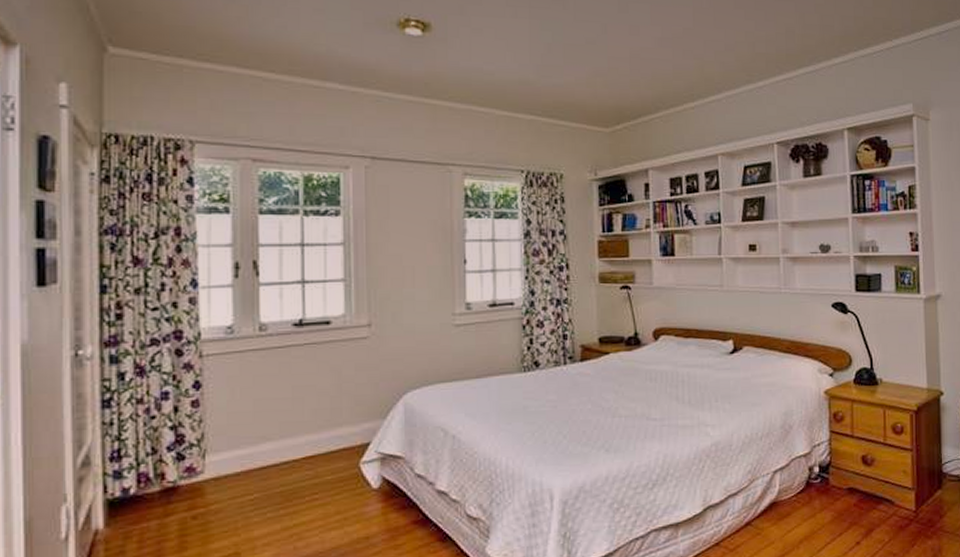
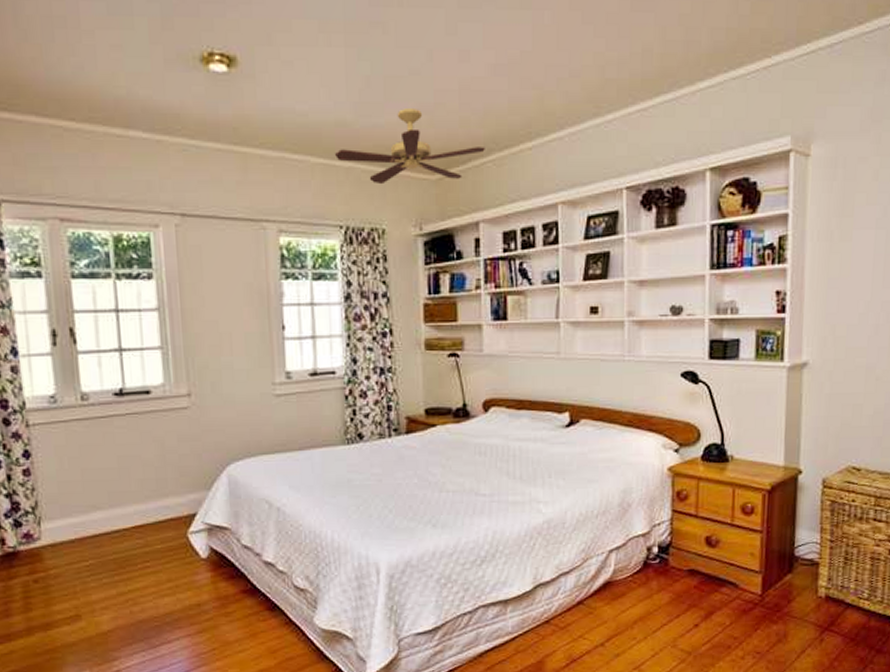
ceiling fan: none [519,71,653,136] -> present [335,109,485,185]

